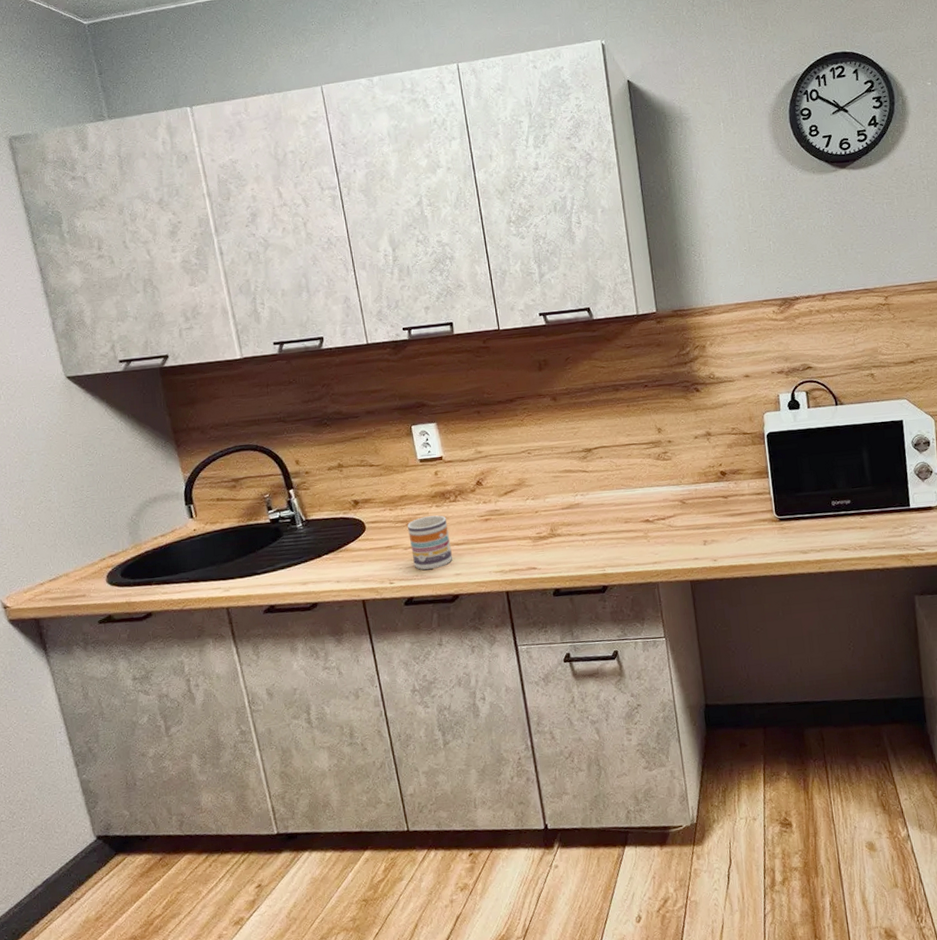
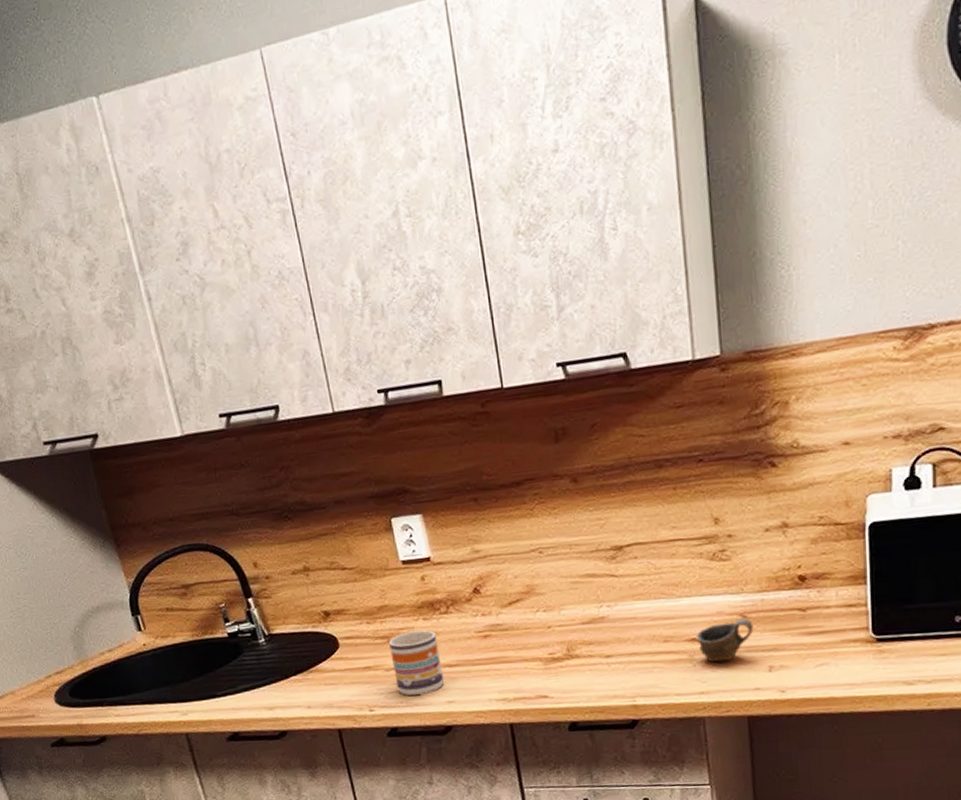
cup: none [648,504,691,539] -> present [695,618,754,663]

